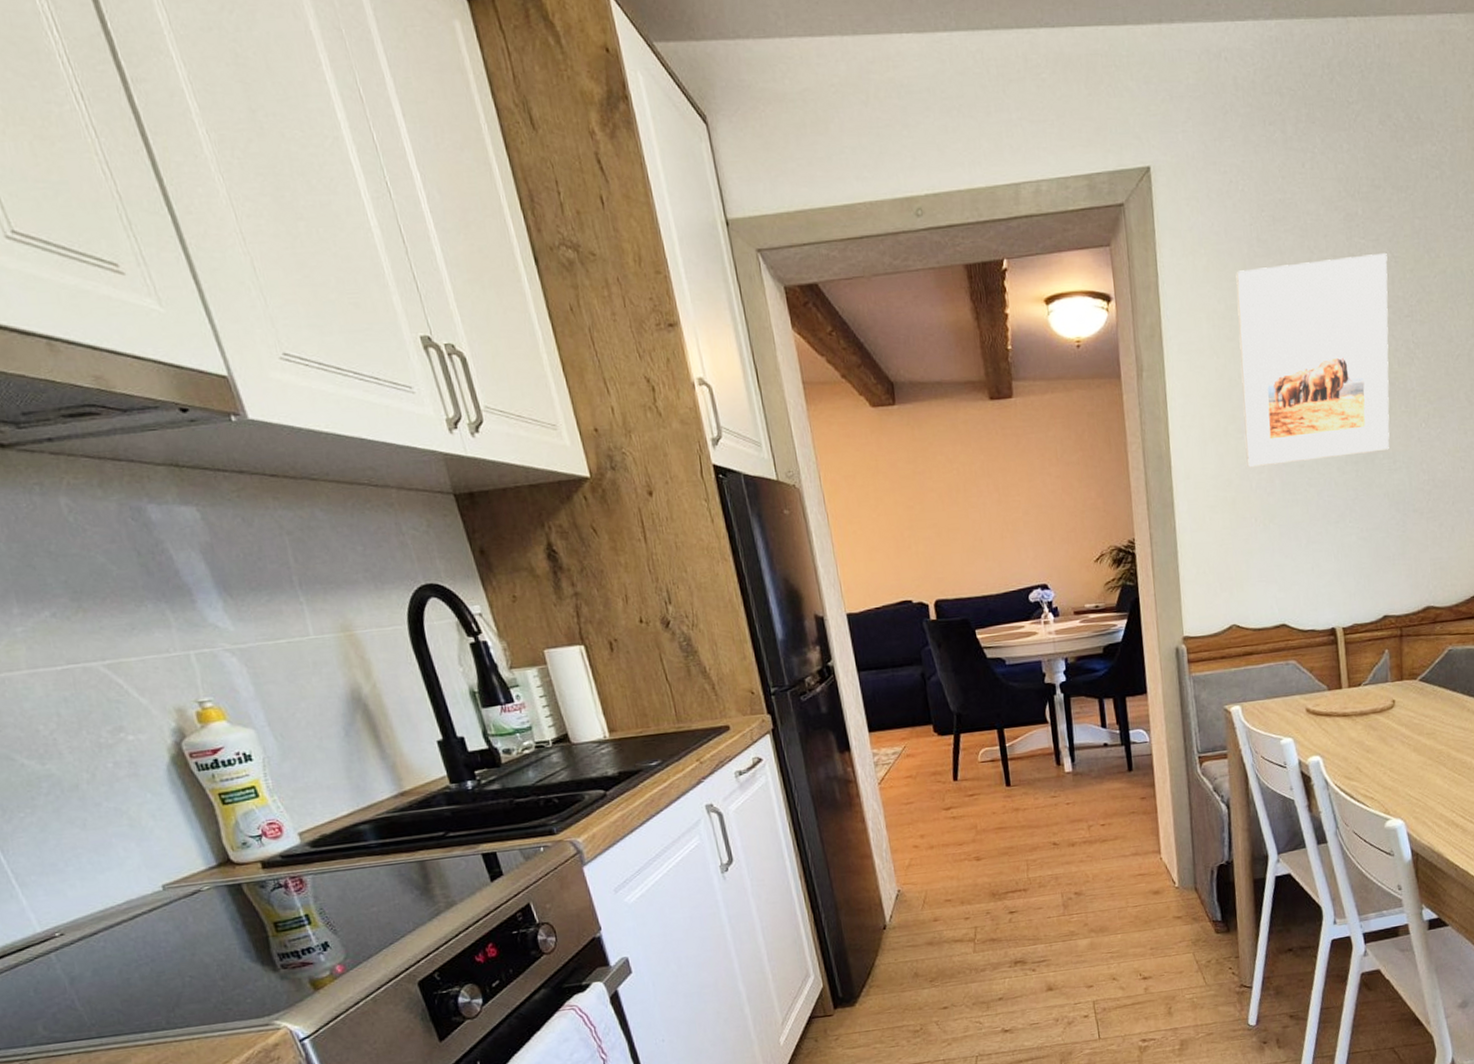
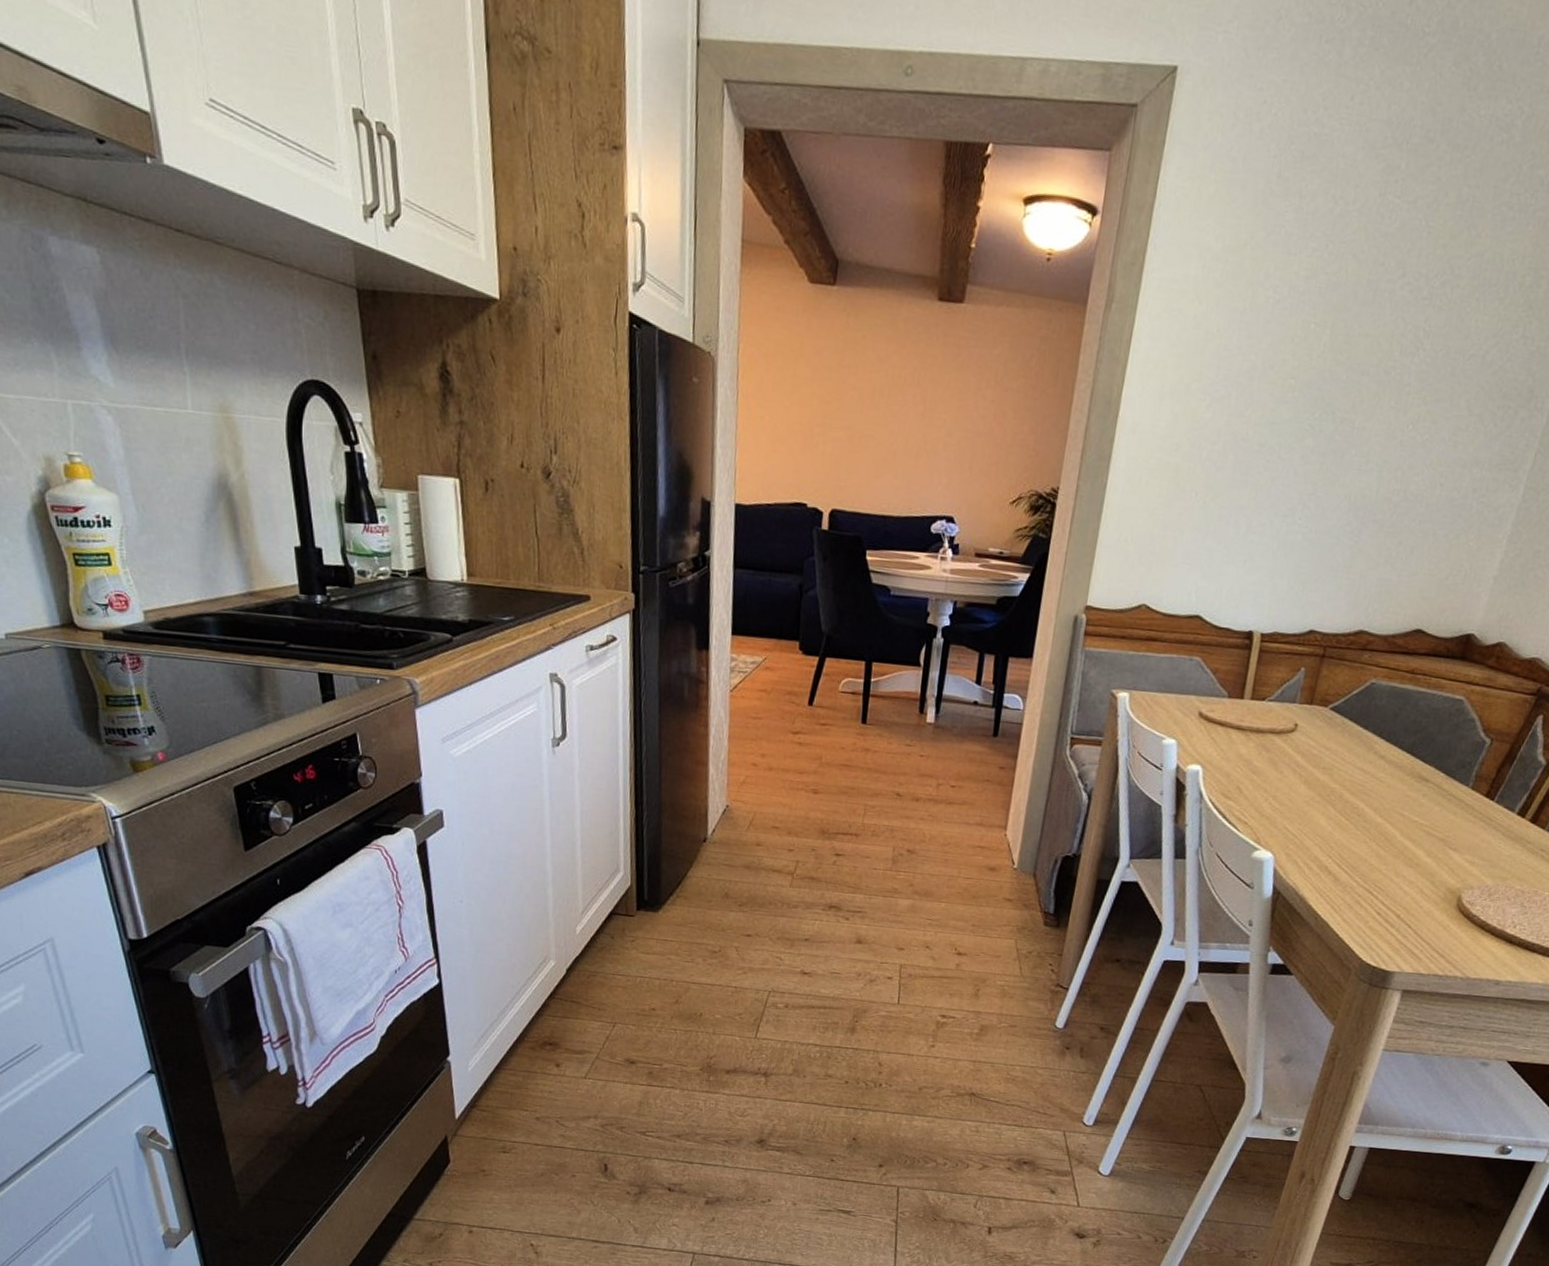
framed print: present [1236,252,1390,468] -> none [1200,208,1421,447]

